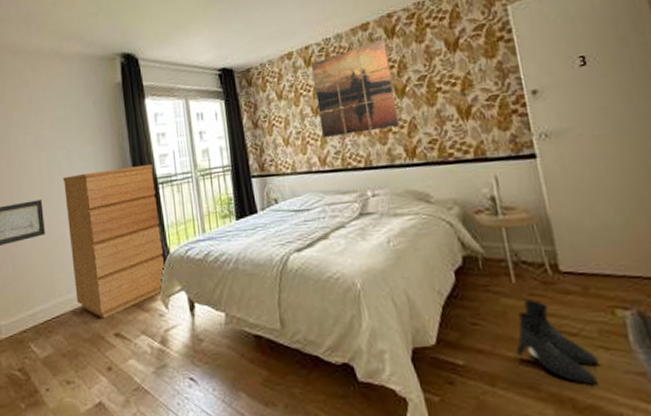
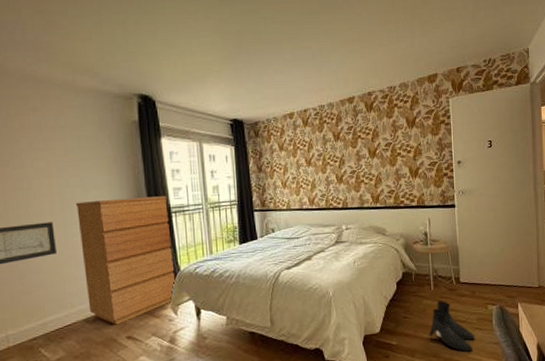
wall art: present [310,38,400,139] -> none [307,111,370,184]

